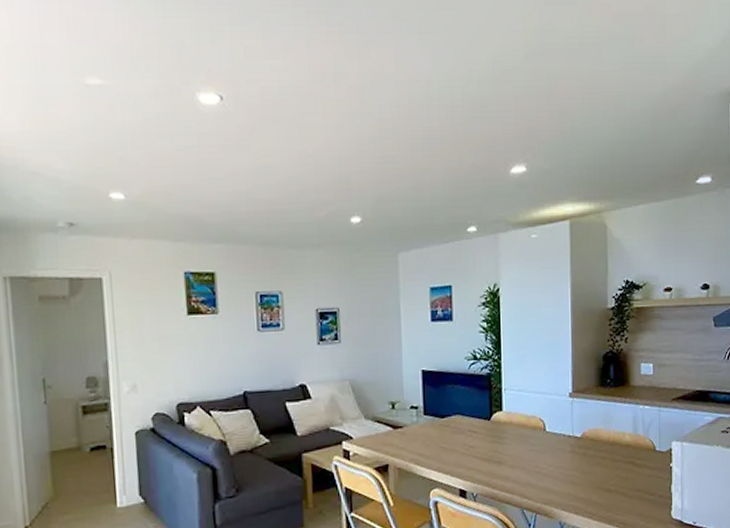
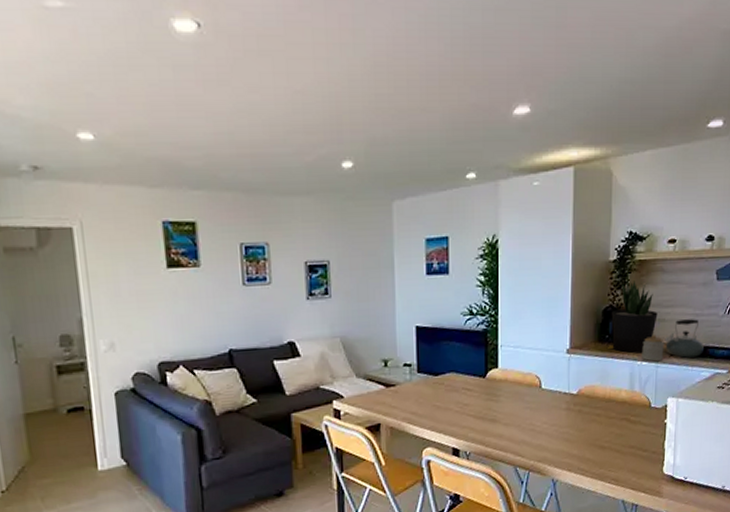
planter: none [612,323,658,398] -> present [611,277,658,354]
jar: none [644,379,666,406] -> present [642,335,664,362]
kettle: none [666,364,706,403] -> present [664,319,705,358]

